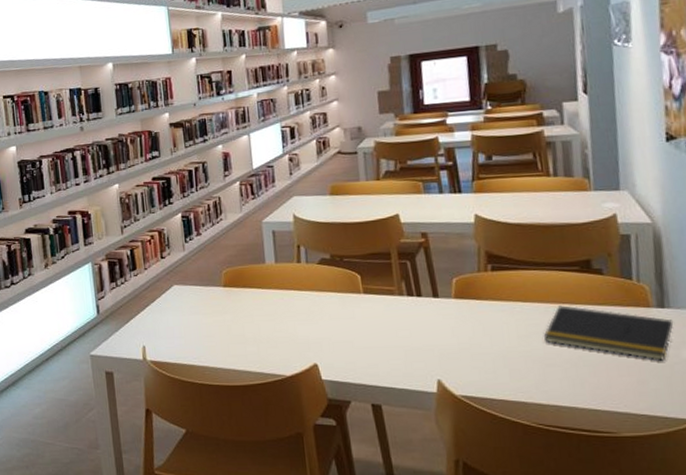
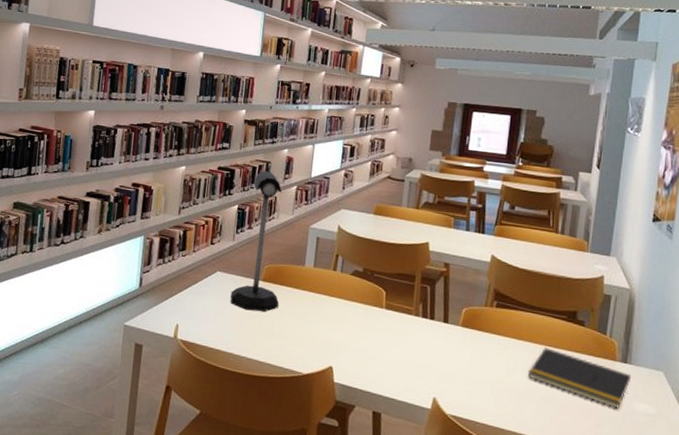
desk lamp: none [192,172,245,320] -> present [230,171,282,312]

